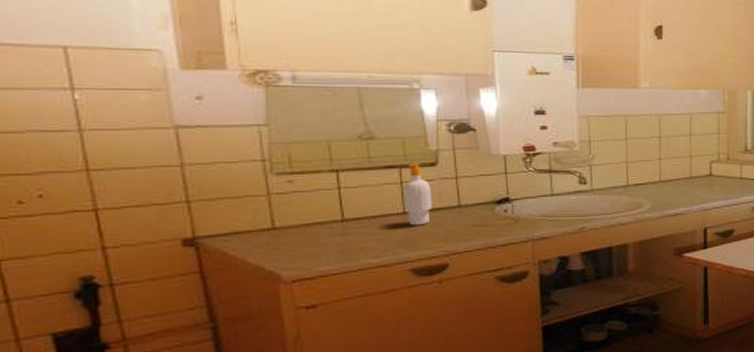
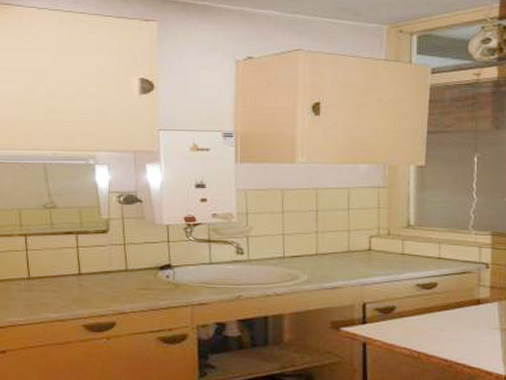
soap bottle: present [402,163,432,226] -> none [78,230,103,286]

